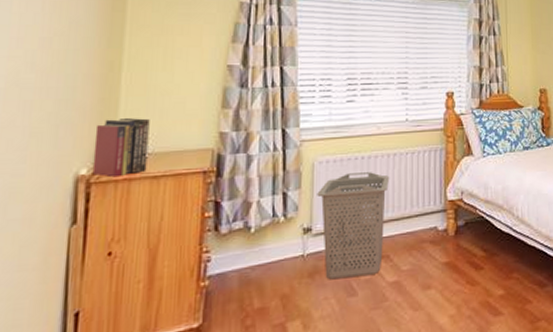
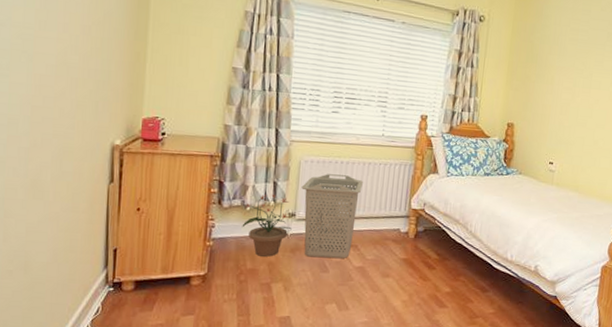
books: present [92,118,150,178] -> none [124,102,169,151]
potted plant: none [245,208,308,290] -> present [242,194,292,257]

